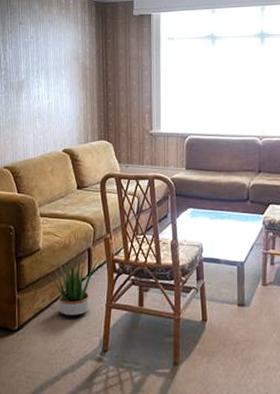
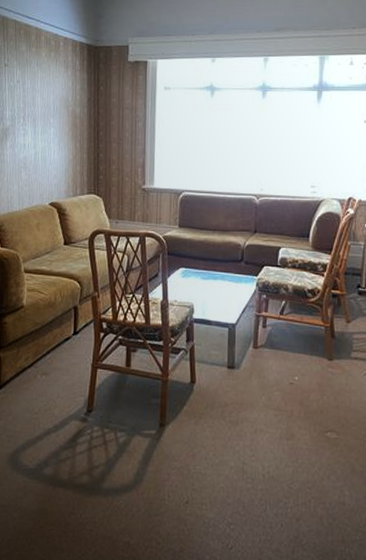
potted plant: present [49,258,98,317] -> none [33,316,84,377]

